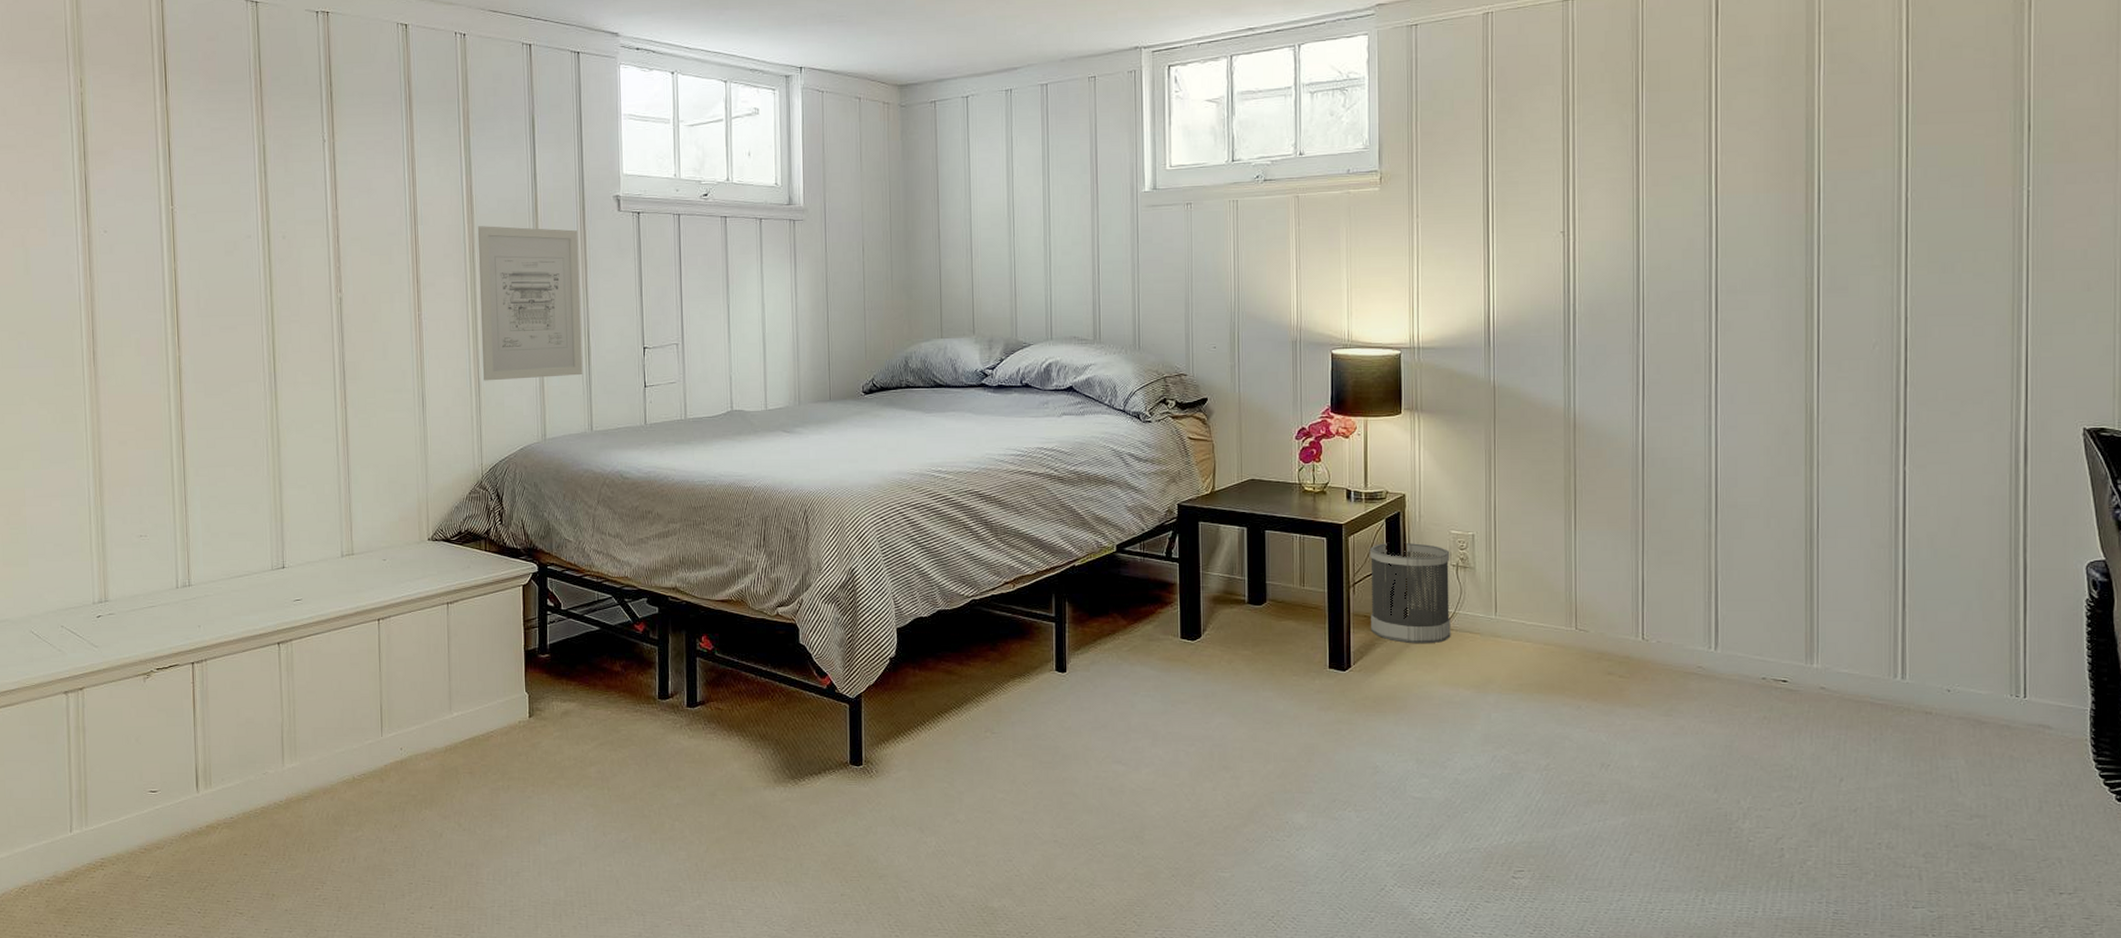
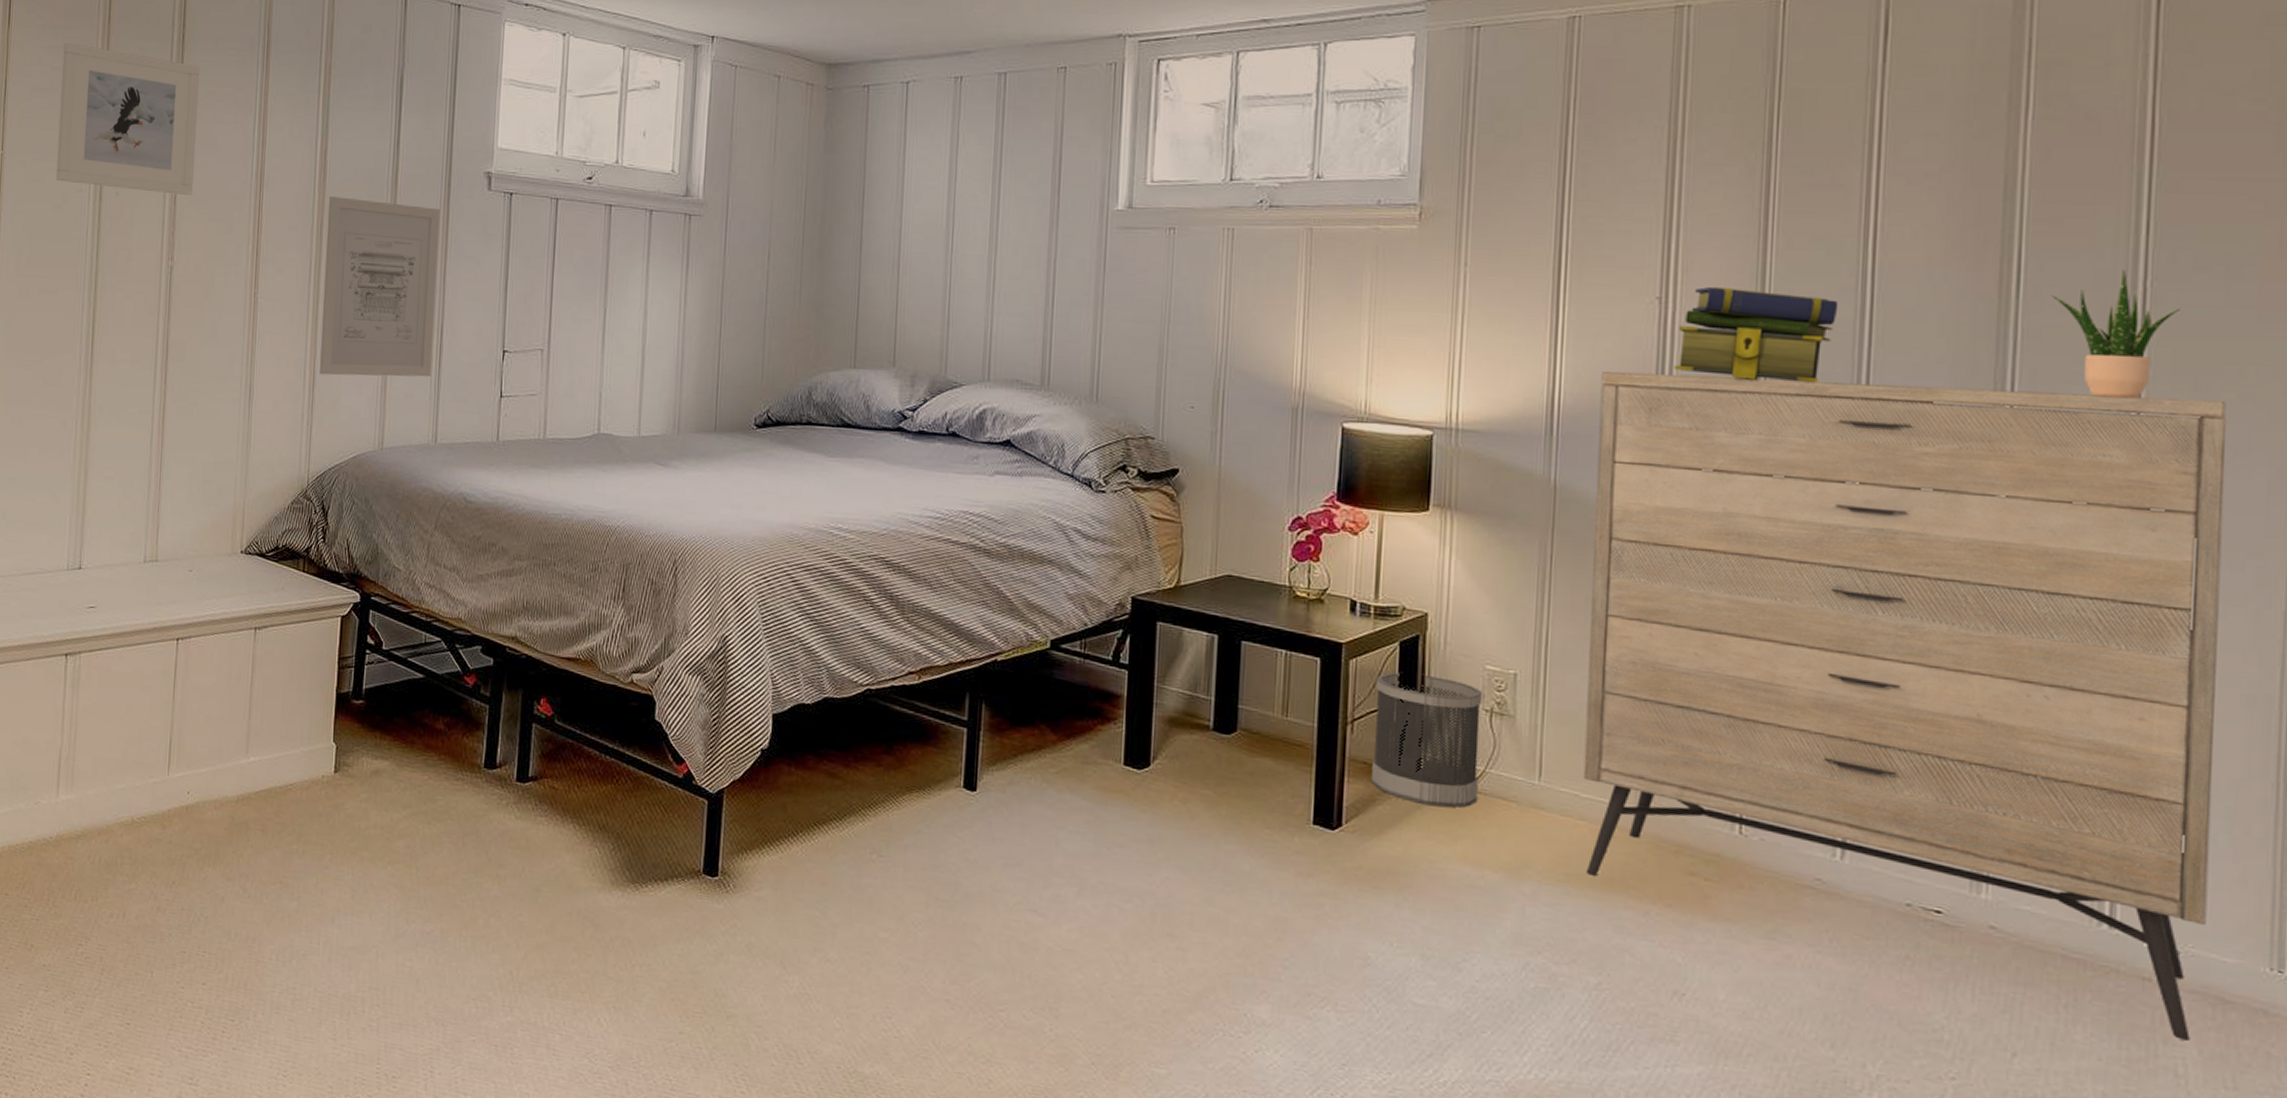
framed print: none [220,105,354,234] -> present [55,43,200,195]
dresser: none [1524,280,1967,754] -> present [1583,371,2226,1041]
stack of books: none [1576,219,1693,291] -> present [1673,286,1839,383]
potted plant: none [1843,186,1932,283] -> present [2052,270,2181,399]

